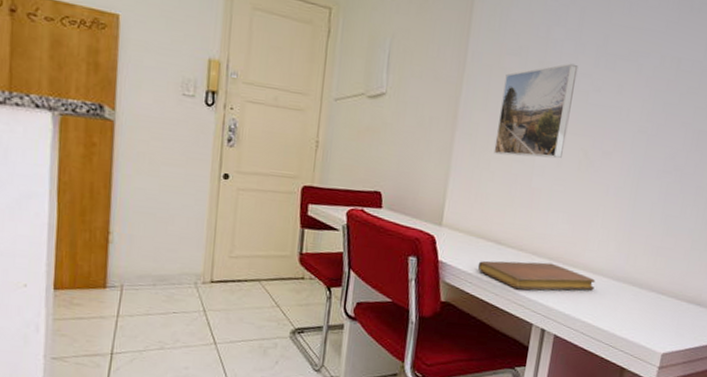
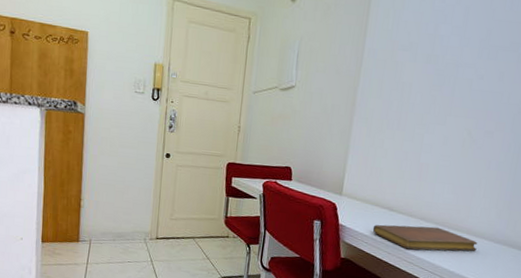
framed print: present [493,63,579,159] -> none [387,55,463,138]

